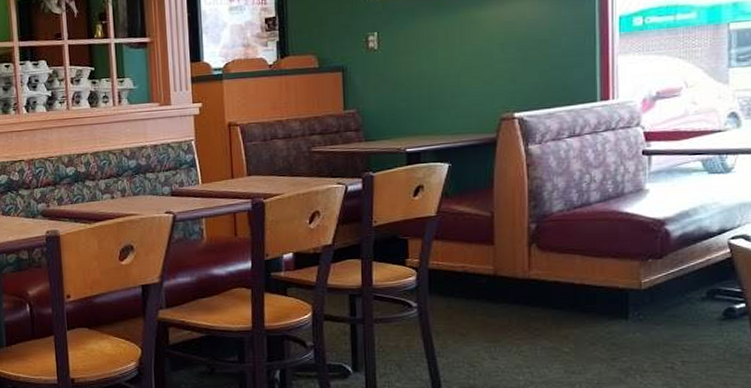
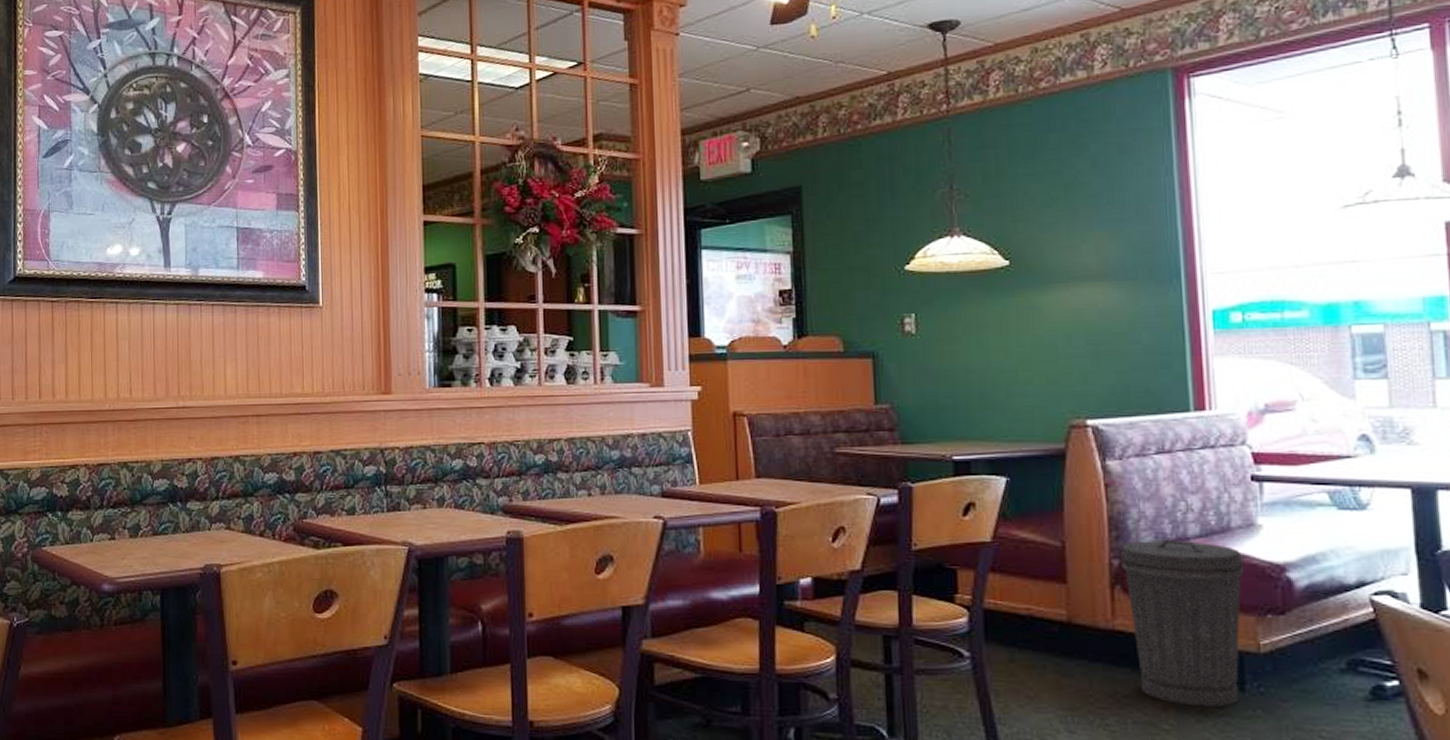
trash can: none [536,205,632,333] -> present [1120,539,1243,707]

